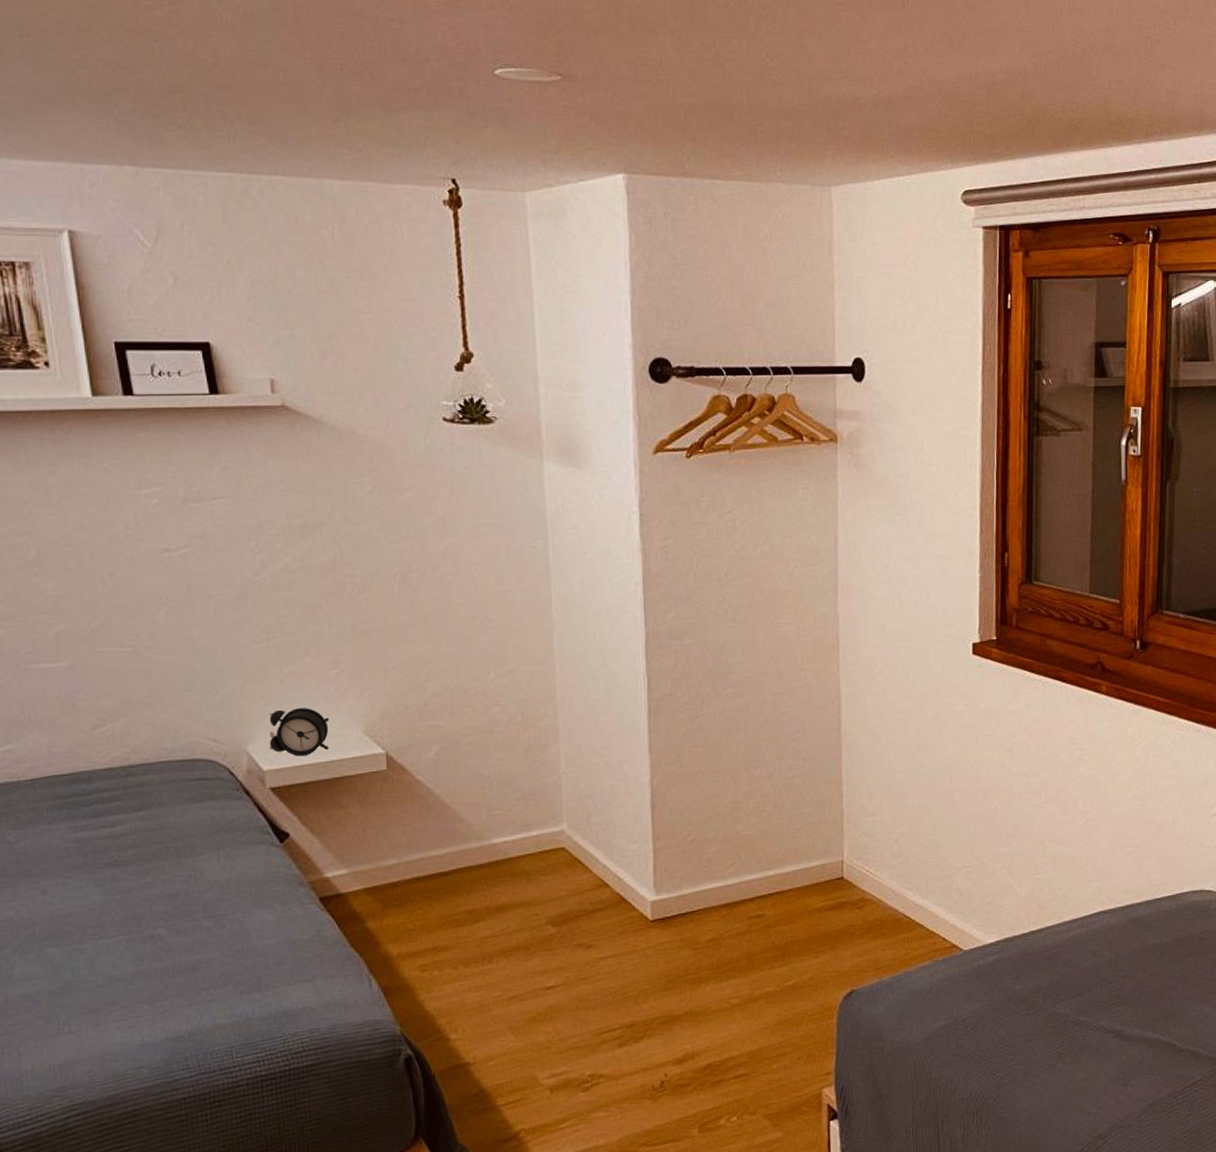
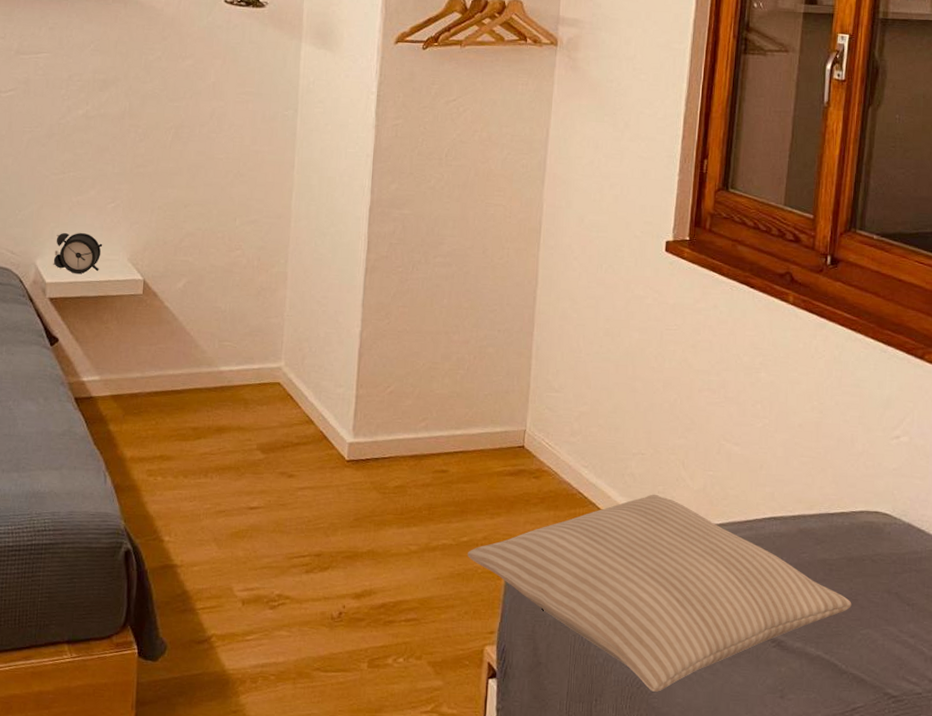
pillow: none [794,906,1184,1103] -> present [468,494,852,692]

